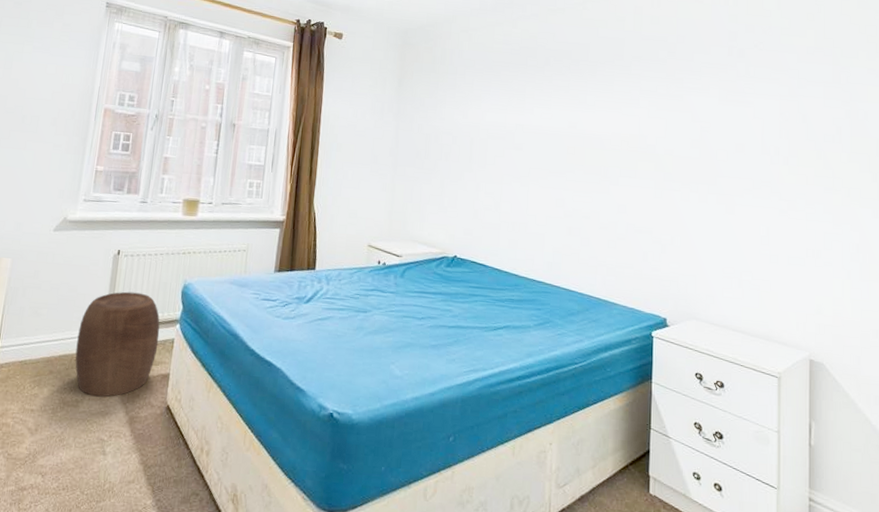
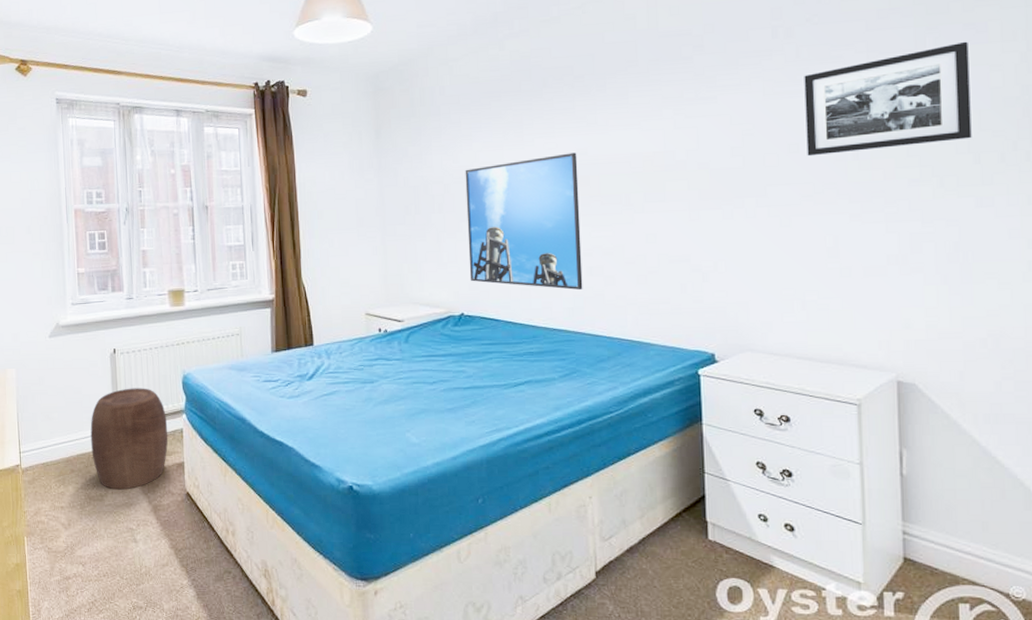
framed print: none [465,124,568,247] -> present [465,152,583,290]
picture frame: none [749,82,871,161] -> present [804,41,972,157]

